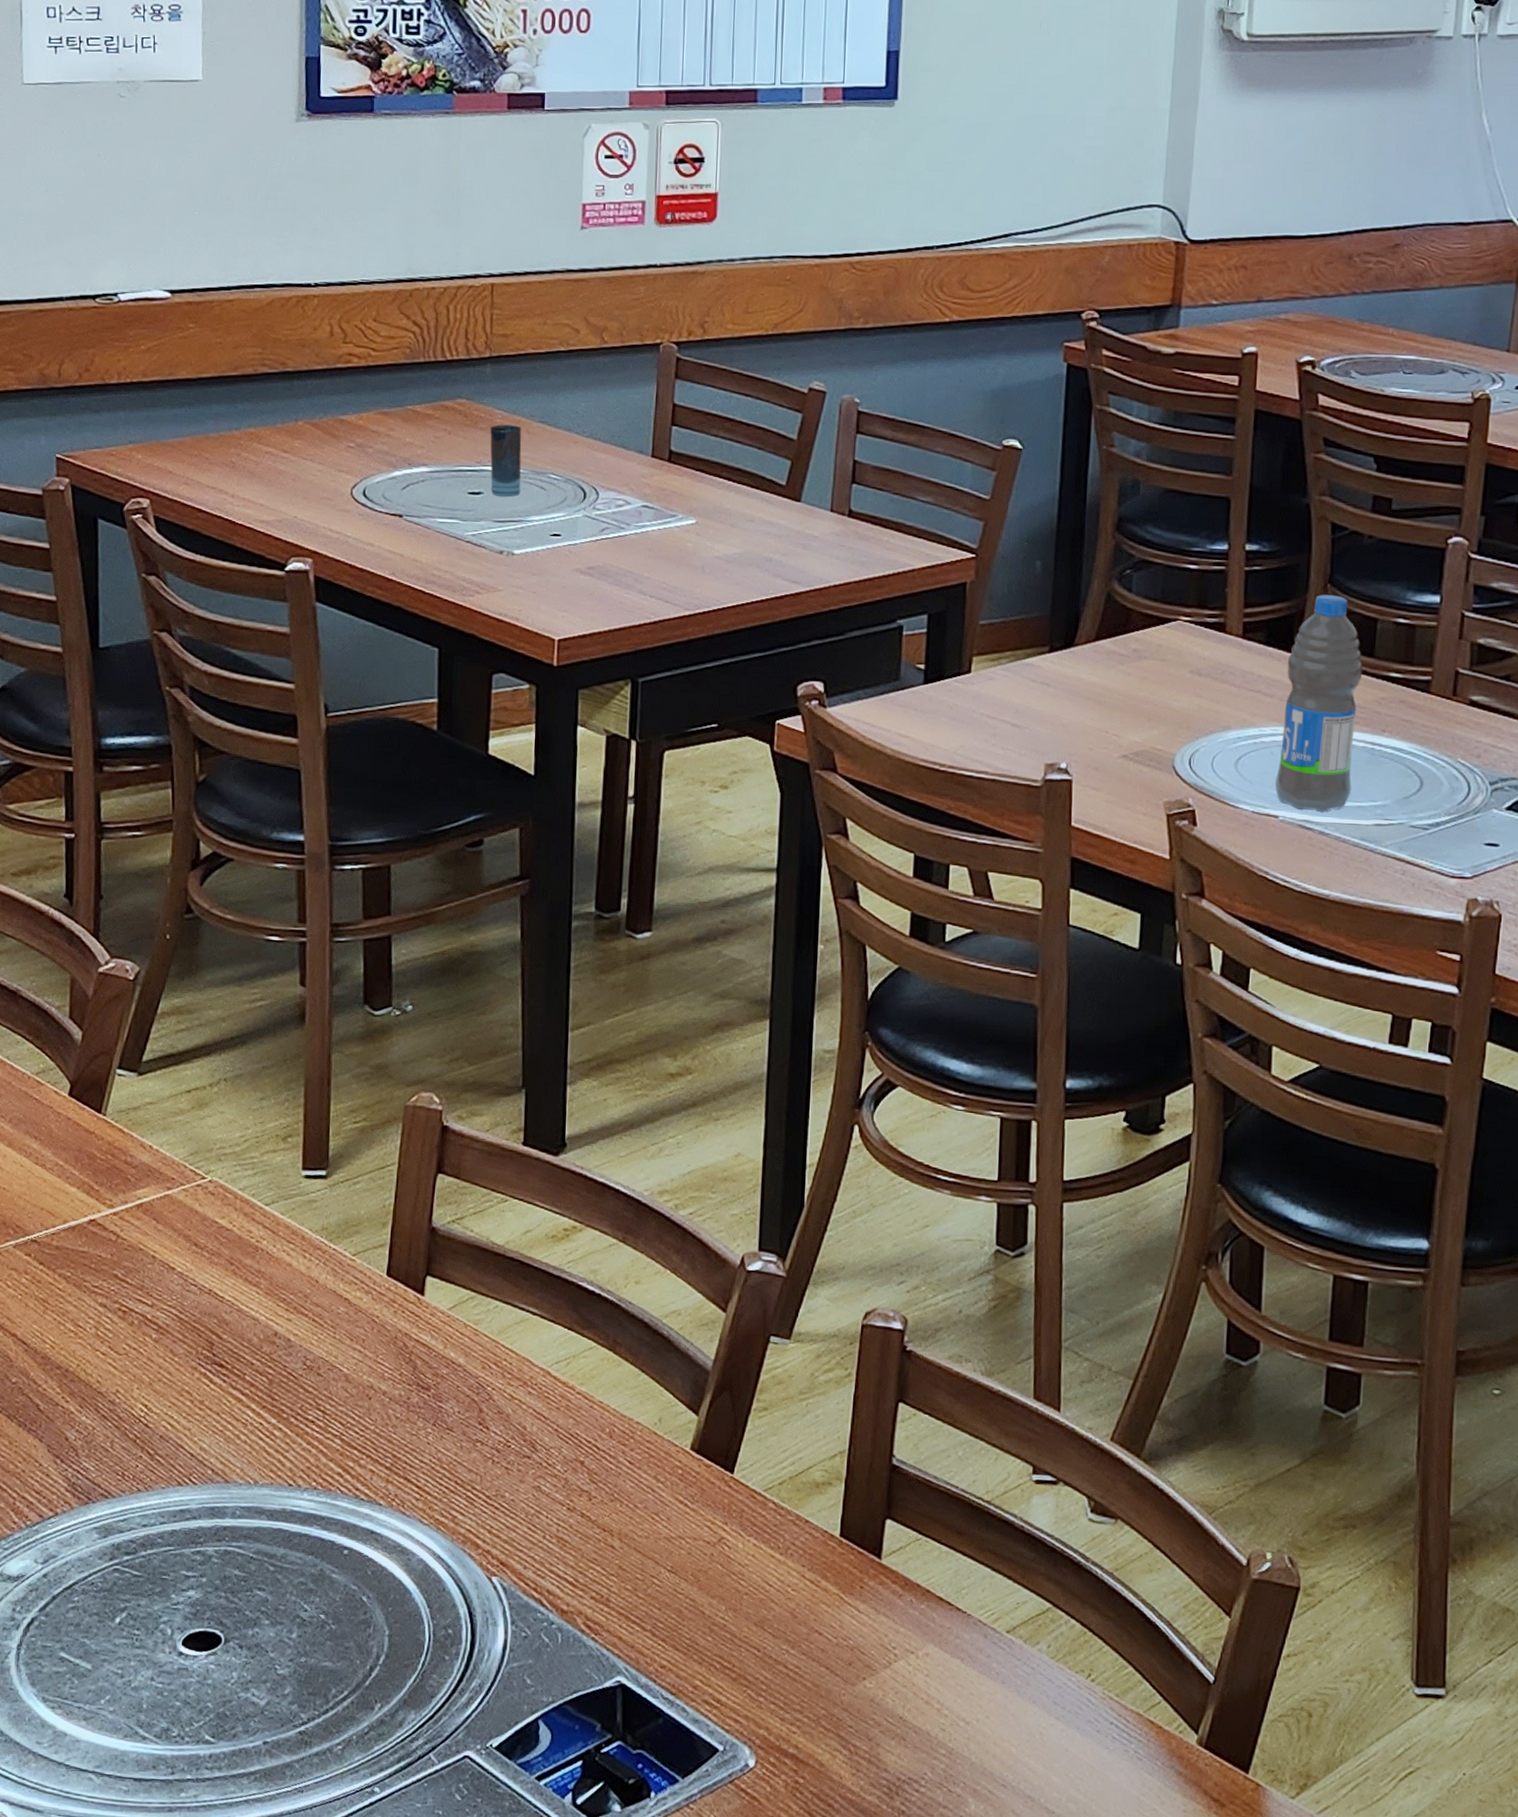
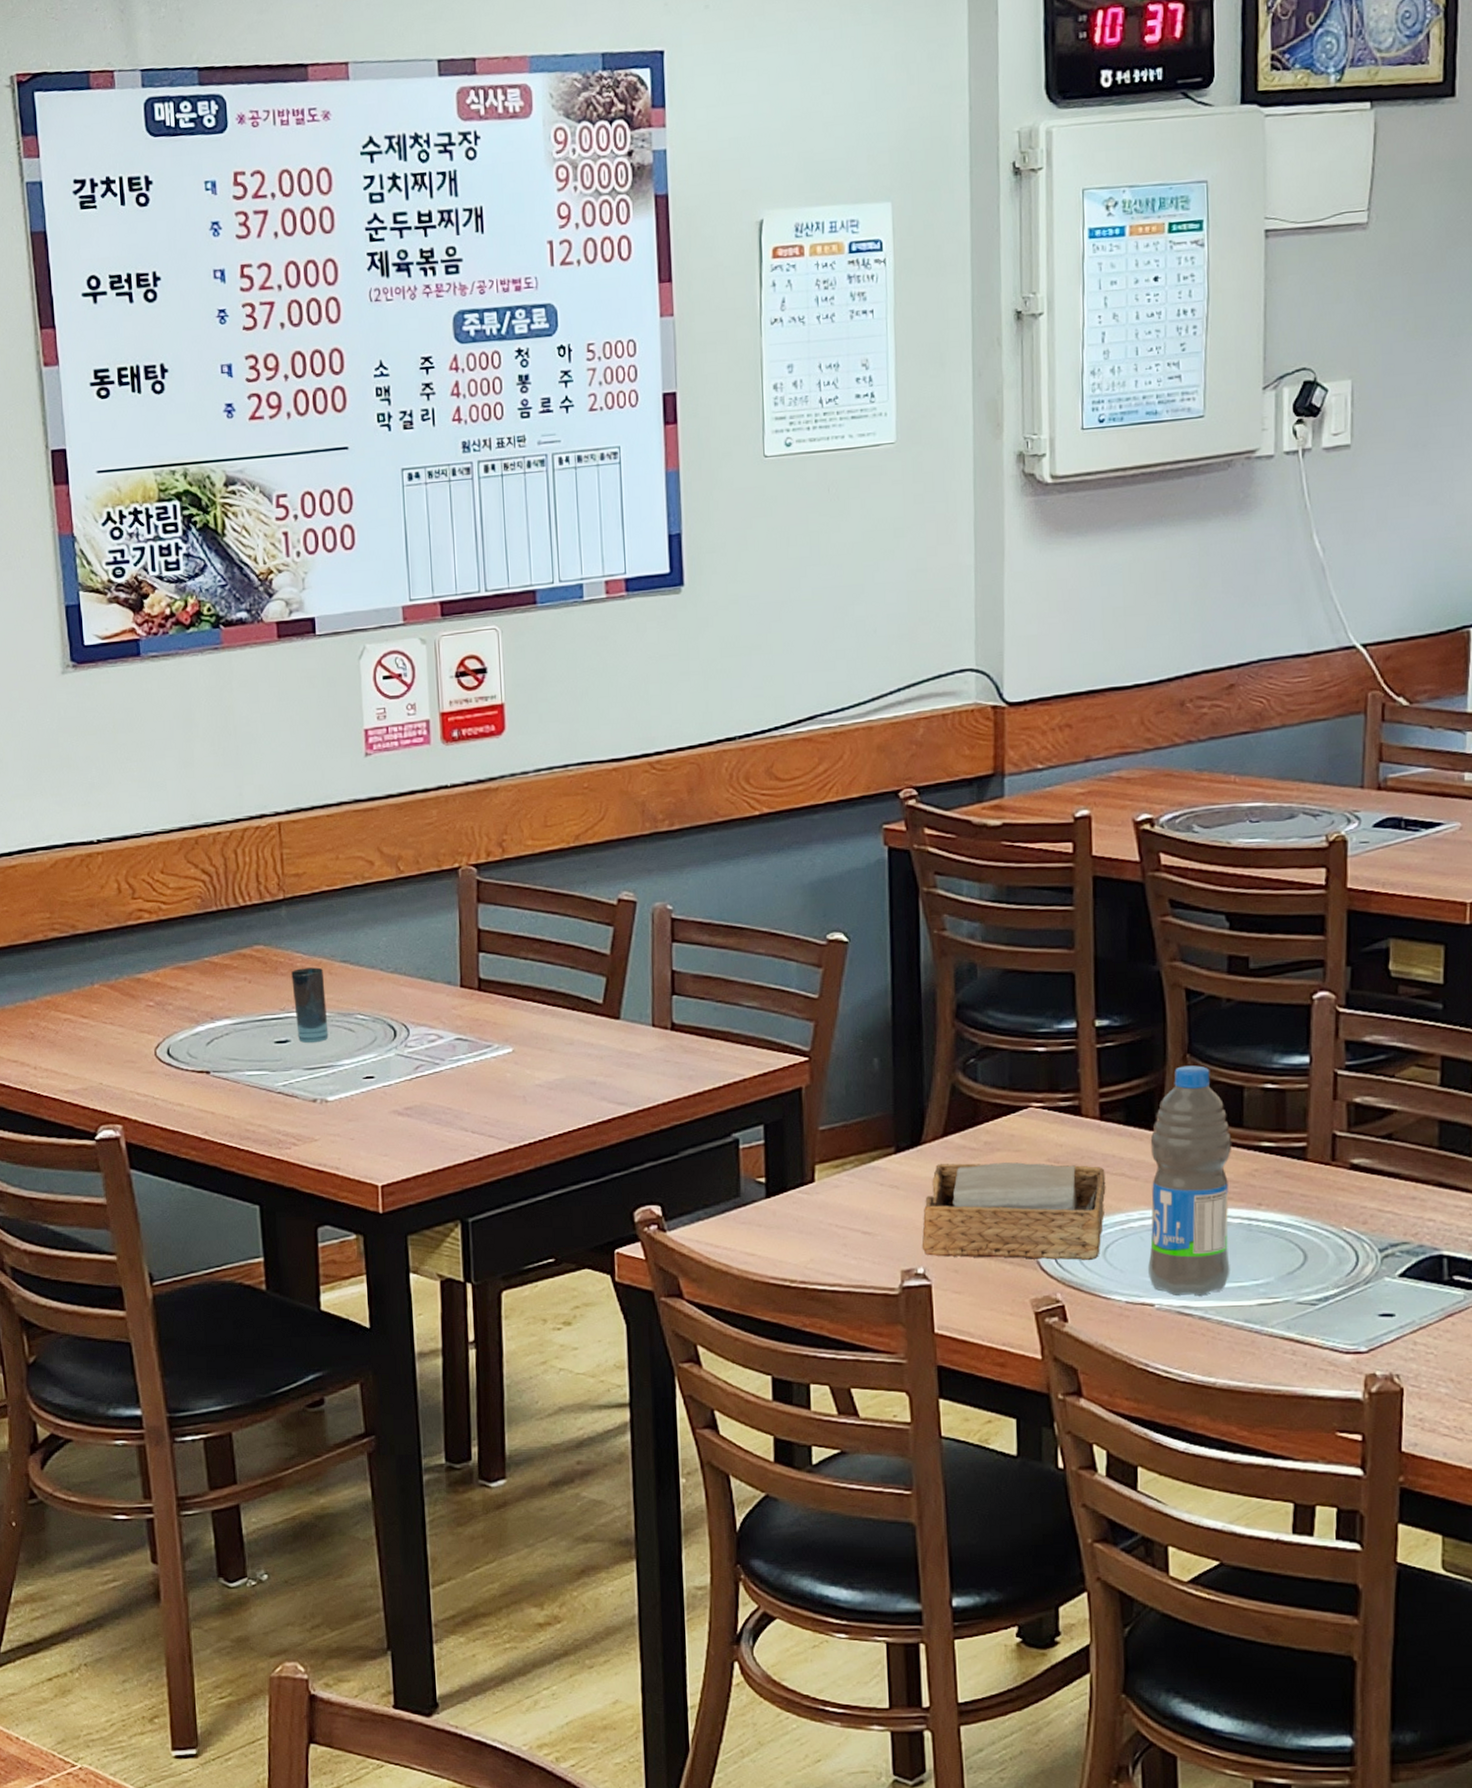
napkin holder: none [1066,665,1243,770] -> present [921,1162,1106,1261]

